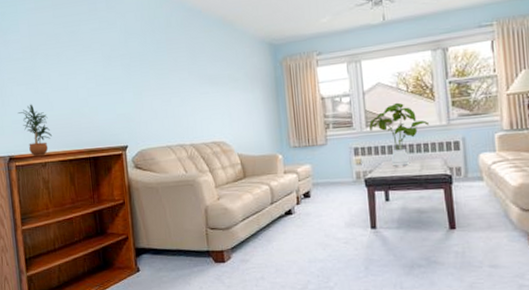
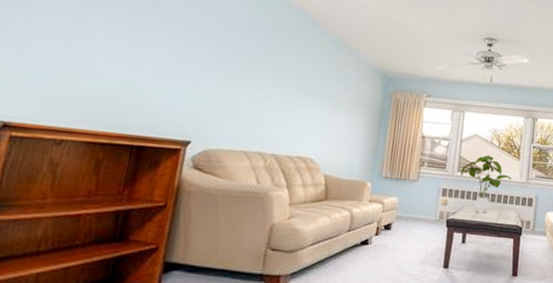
potted plant: present [17,104,53,157] -> none [37,65,85,132]

